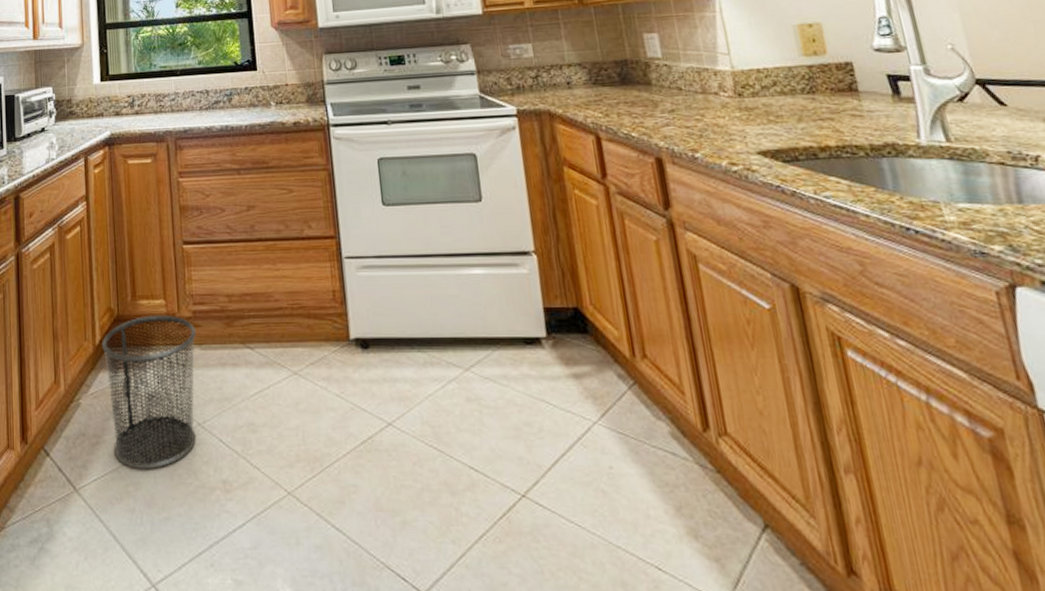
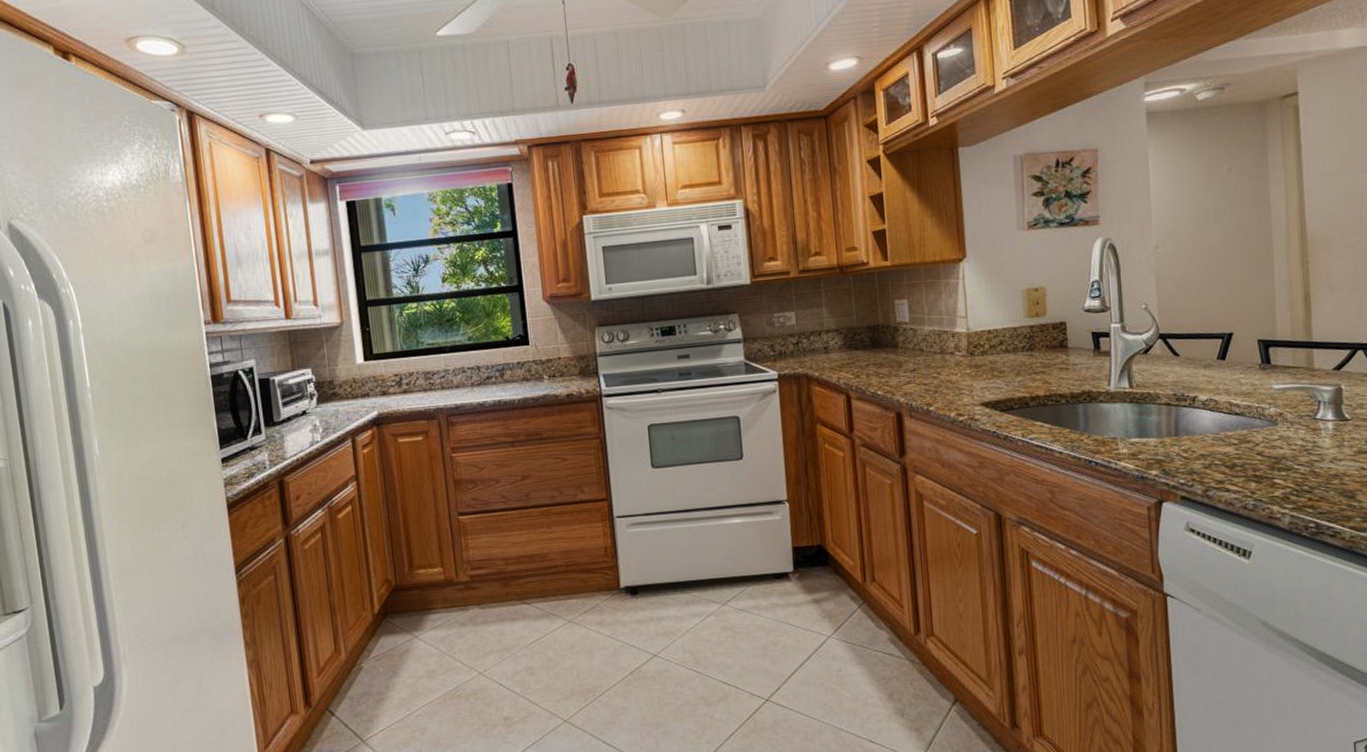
waste bin: present [102,315,196,470] -> none [381,581,478,717]

